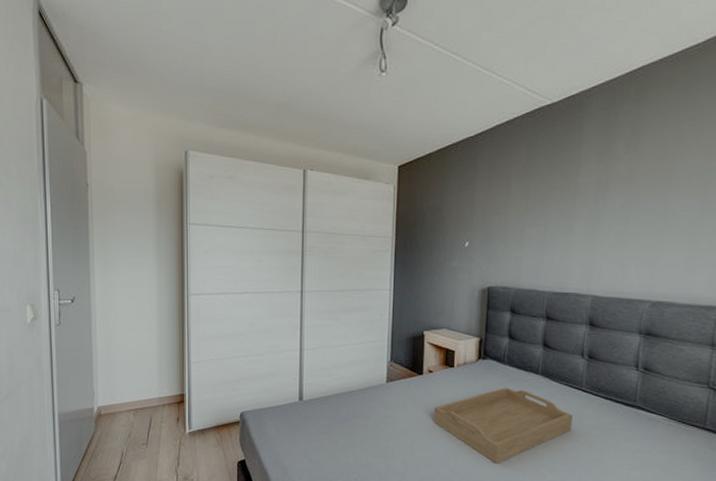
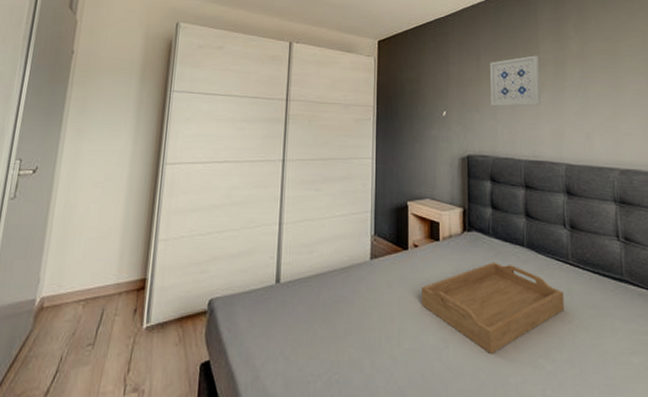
wall art: none [518,179,578,237] -> present [489,55,541,107]

